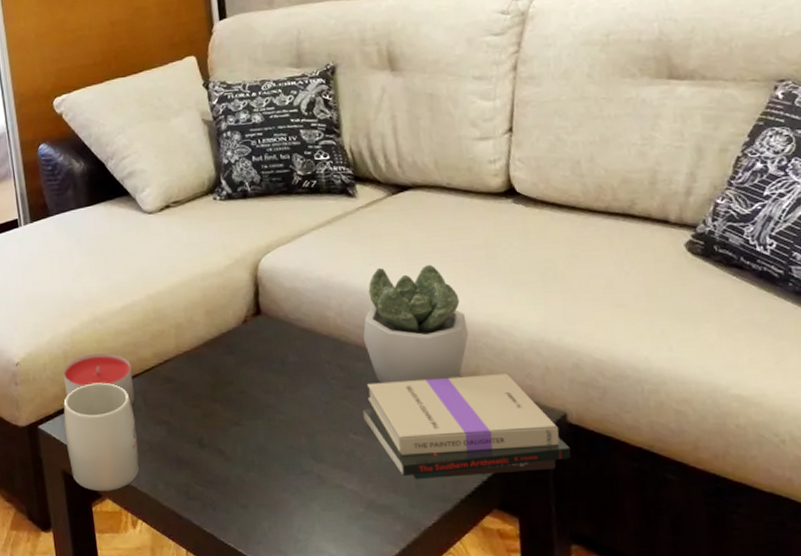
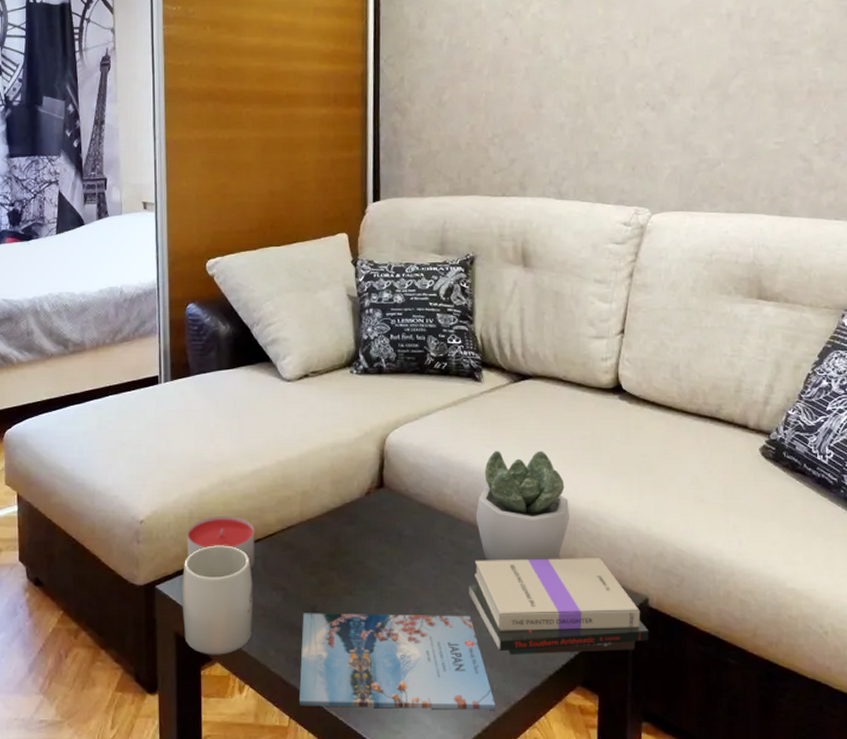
magazine: none [189,441,405,539] -> present [299,613,496,710]

